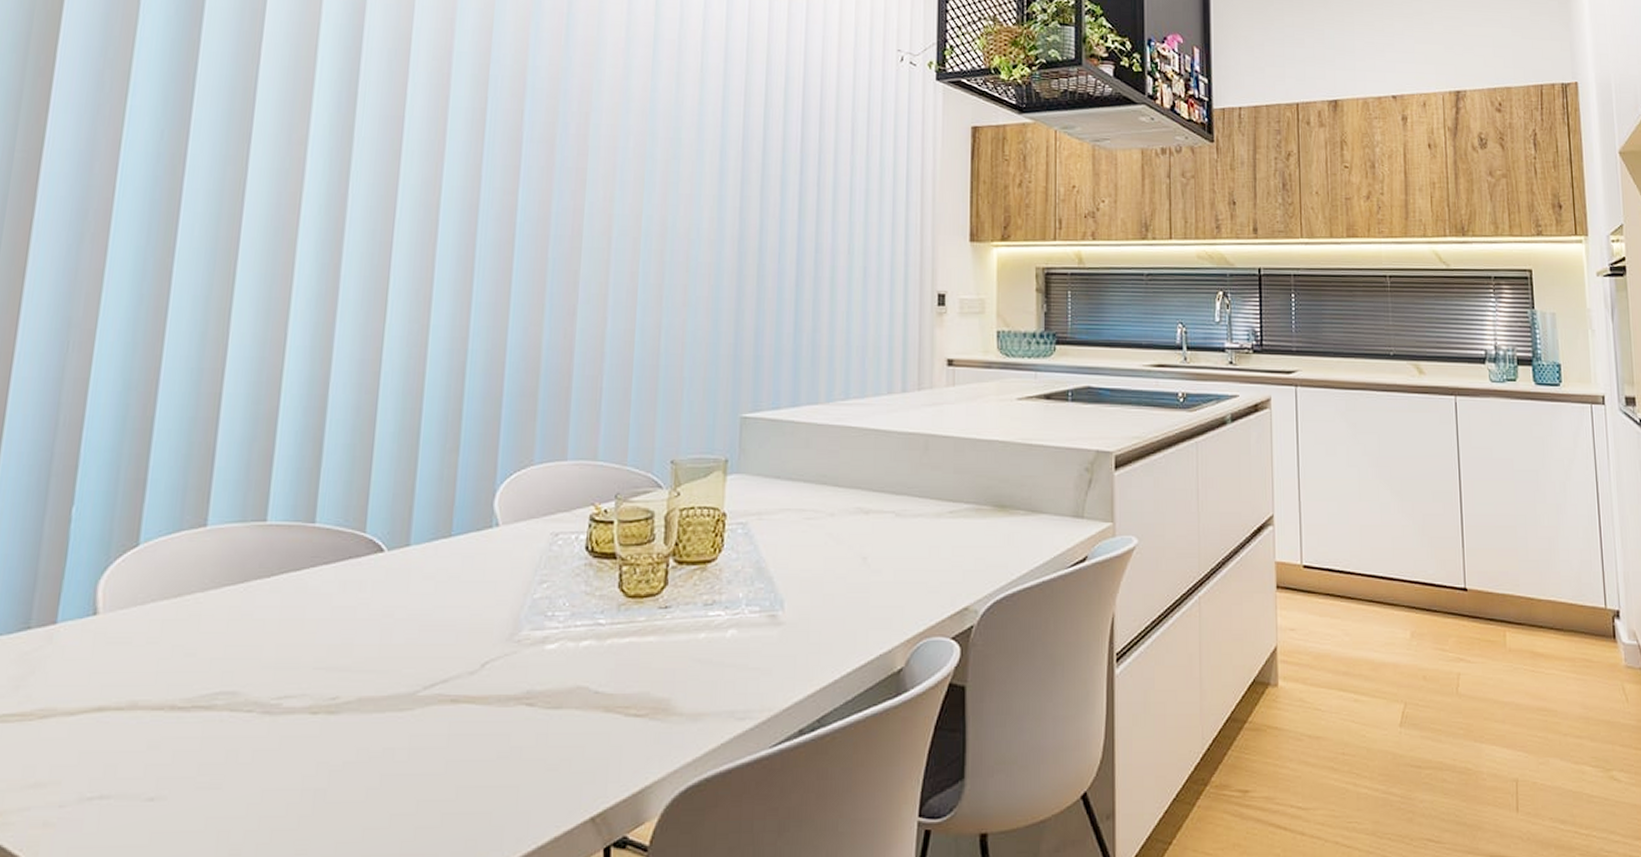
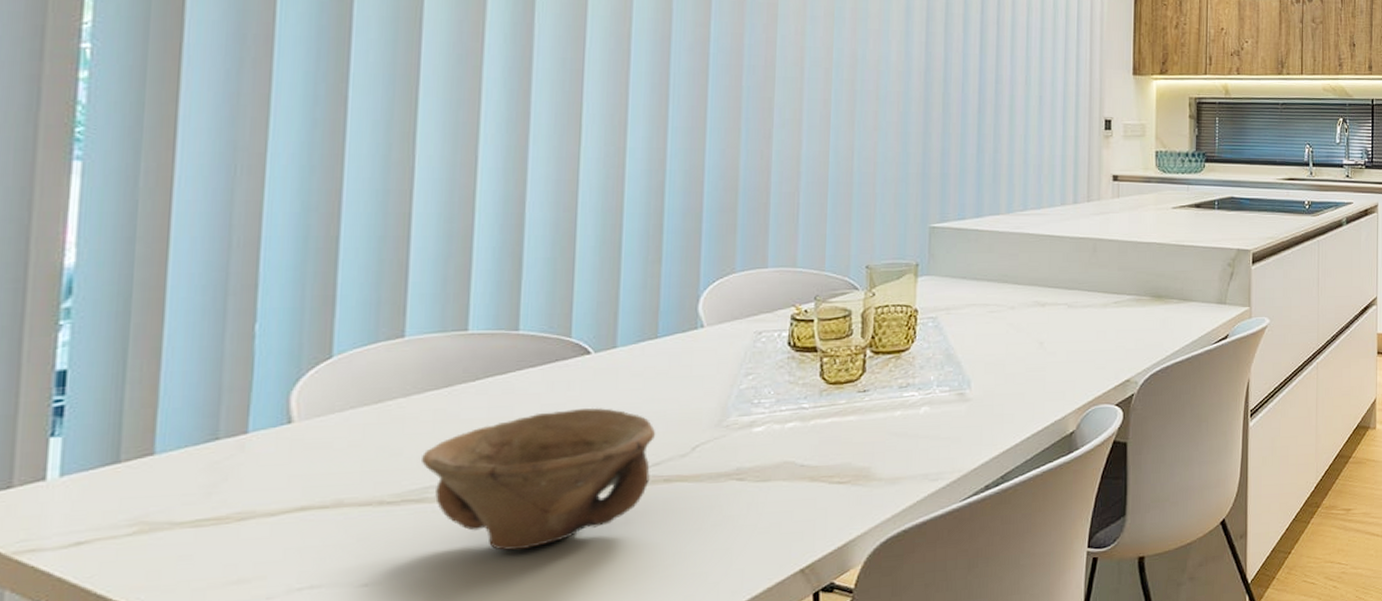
bowl: none [214,612,445,772] -> present [422,407,656,551]

